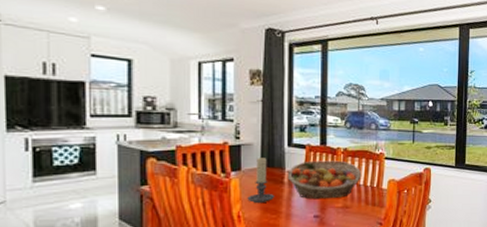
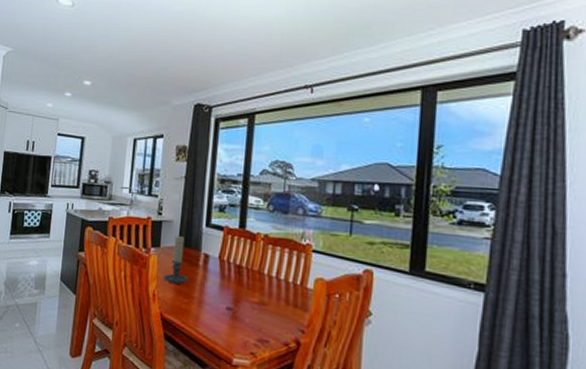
fruit basket: present [287,160,362,200] -> none [202,244,284,292]

